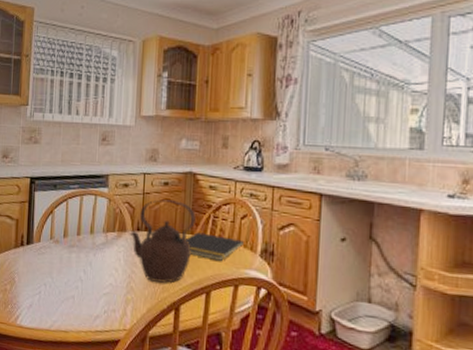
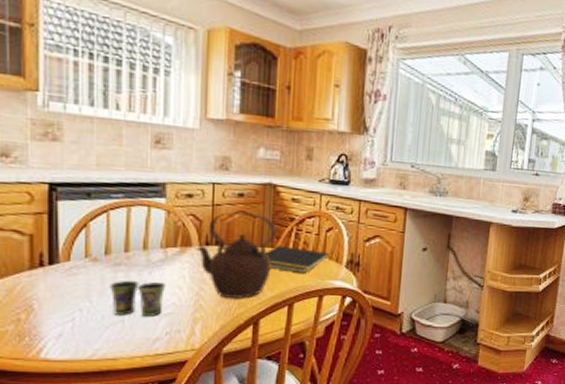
cup: none [65,260,106,295] -> present [110,280,166,316]

